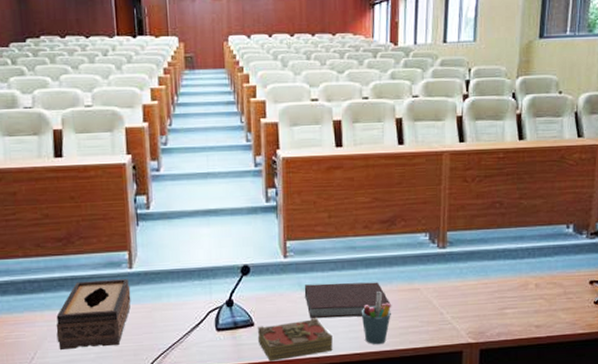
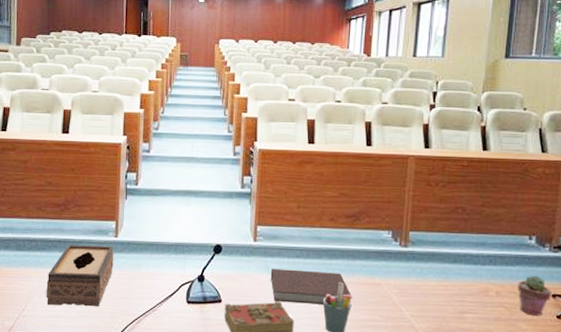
potted succulent: none [556,264,589,304] -> present [518,276,552,316]

